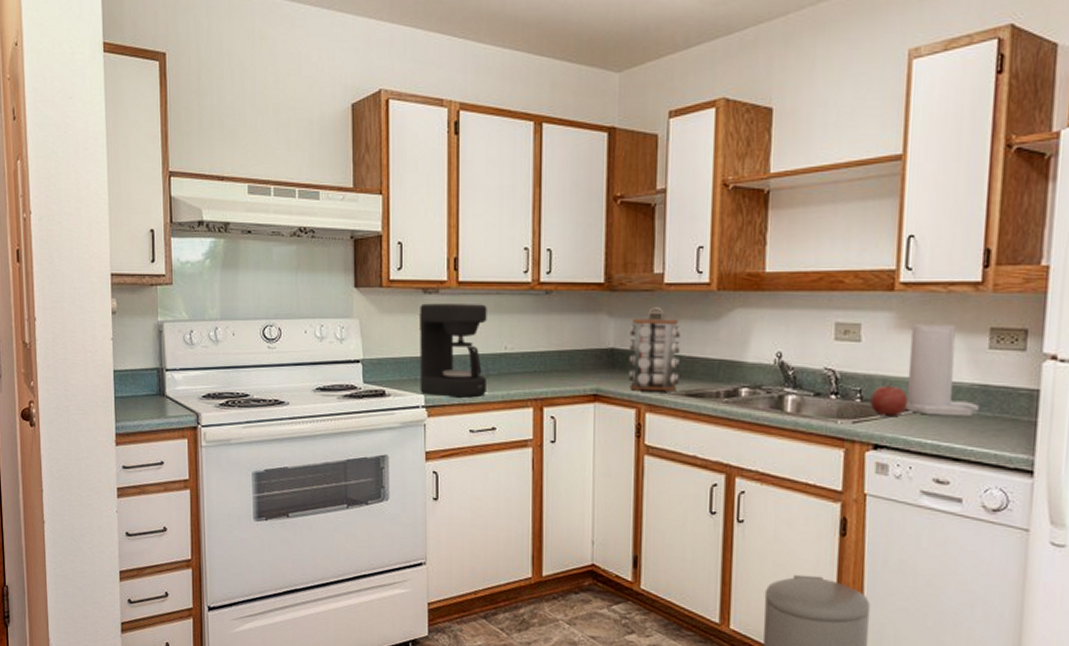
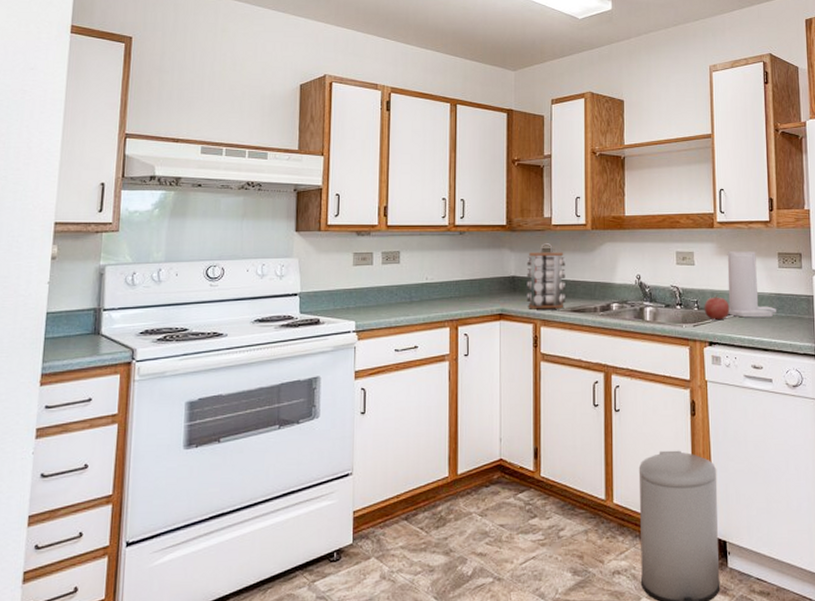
coffee maker: present [420,303,487,398] -> none [351,243,411,322]

